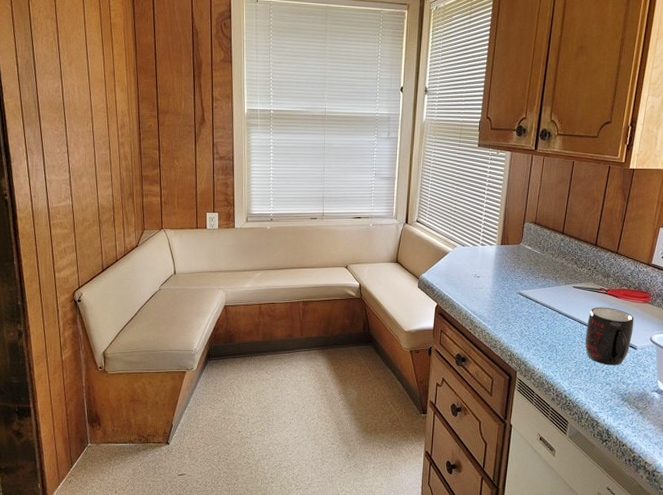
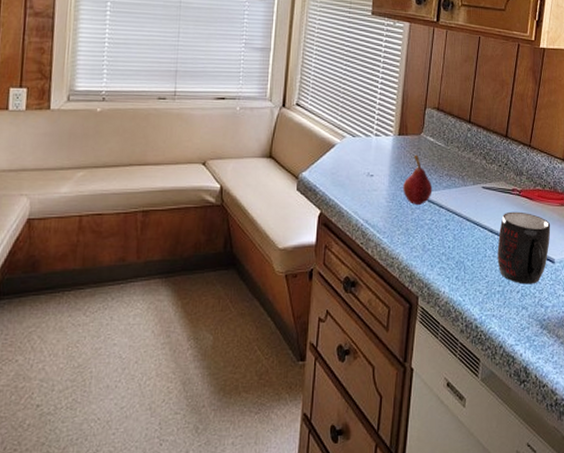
fruit: none [505,260,530,301] -> present [403,154,433,206]

